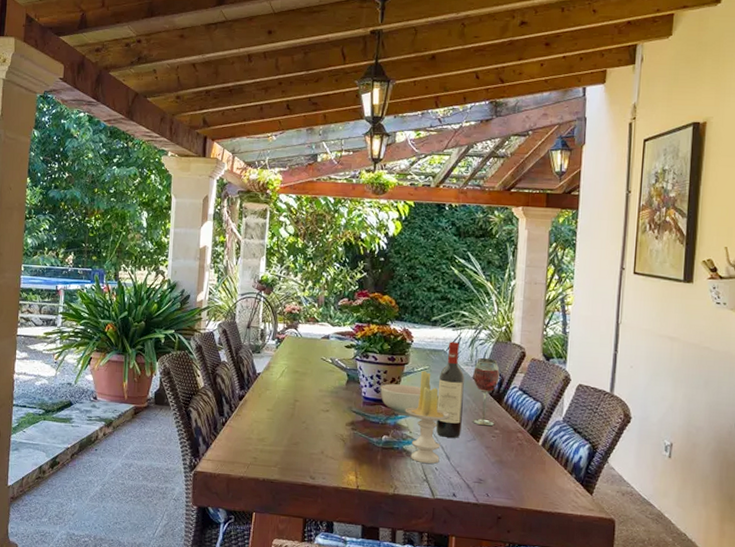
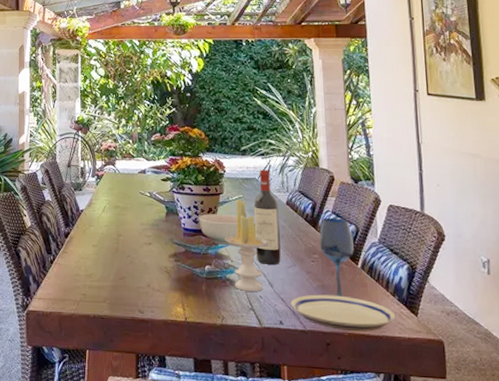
plate: none [466,469,571,508] -> present [290,294,396,331]
wineglass: present [472,357,500,426] -> none [286,183,312,251]
wineglass: none [502,393,538,474] -> present [319,217,354,298]

